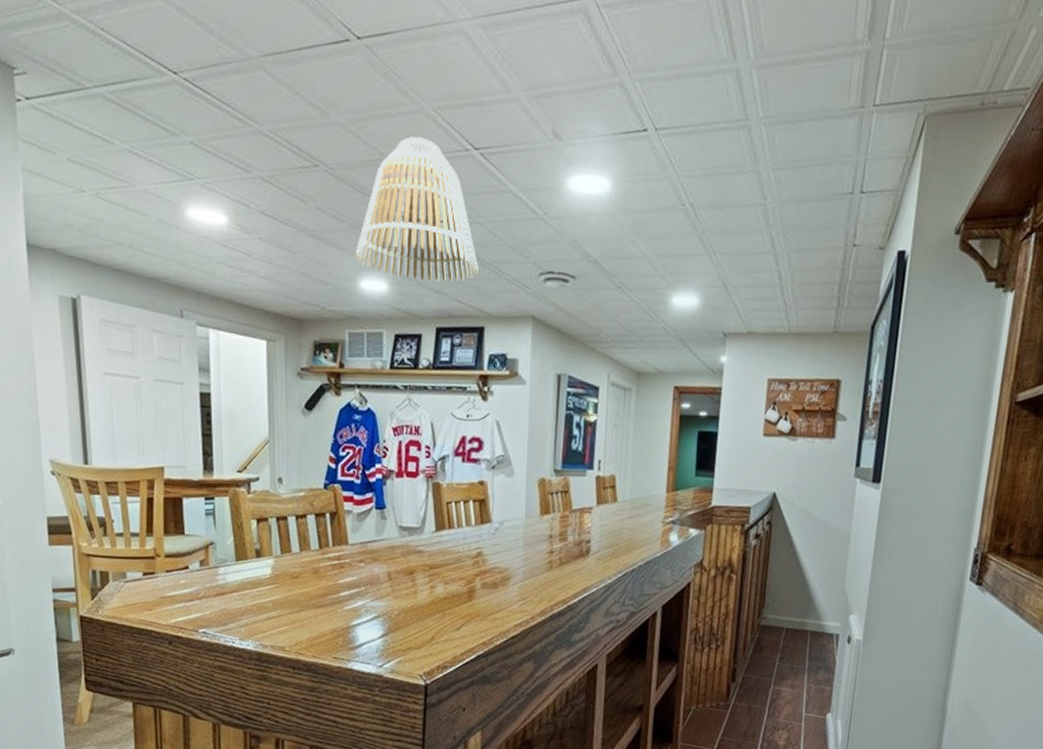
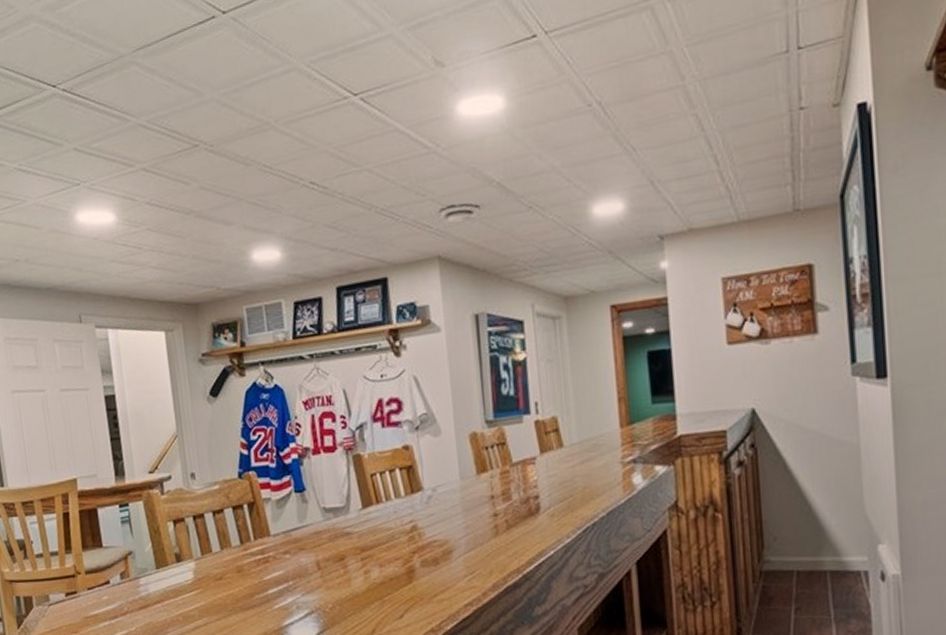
lamp shade: present [355,136,479,282] -> none [243,95,374,242]

